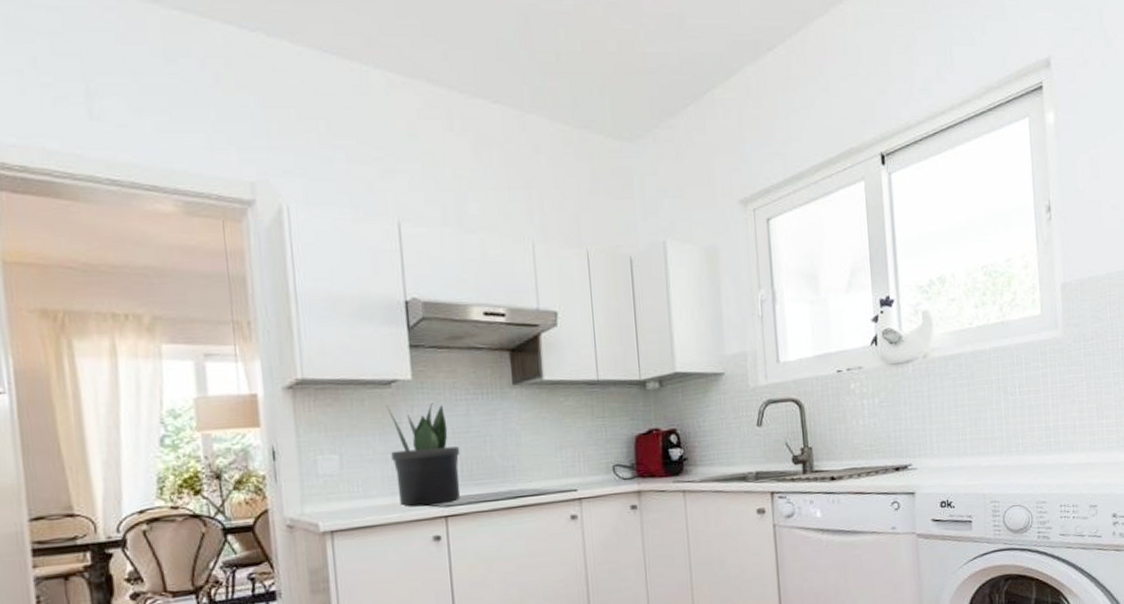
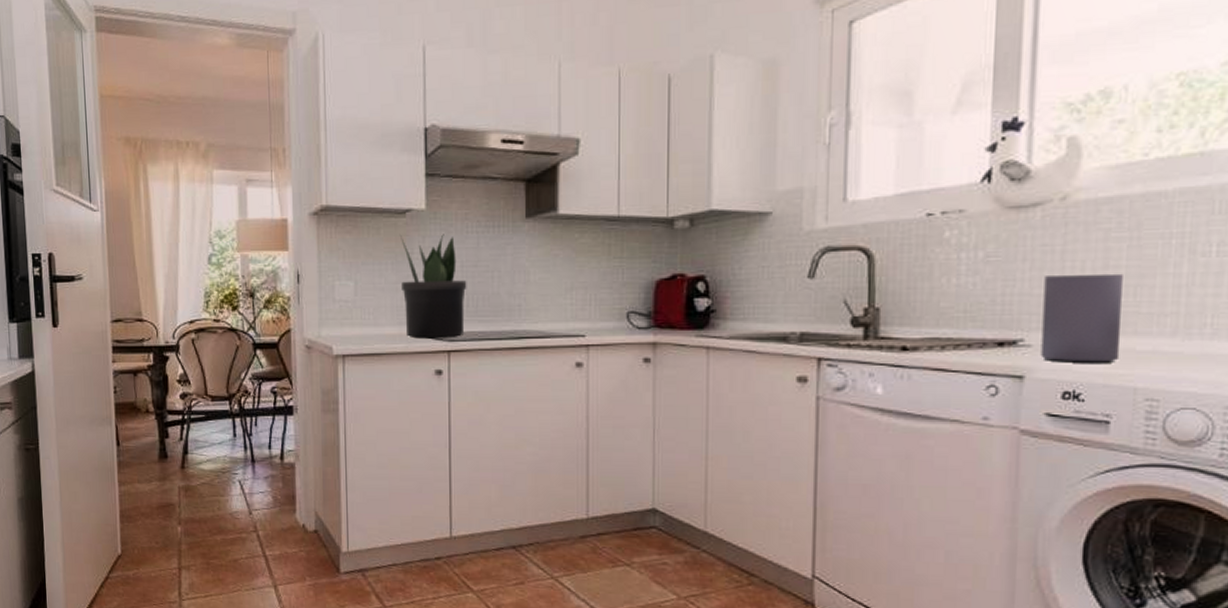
canister: none [919,410,972,480] -> present [1040,273,1123,363]

